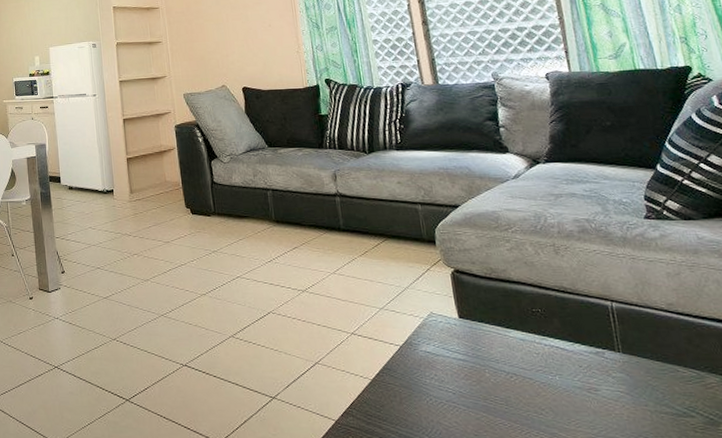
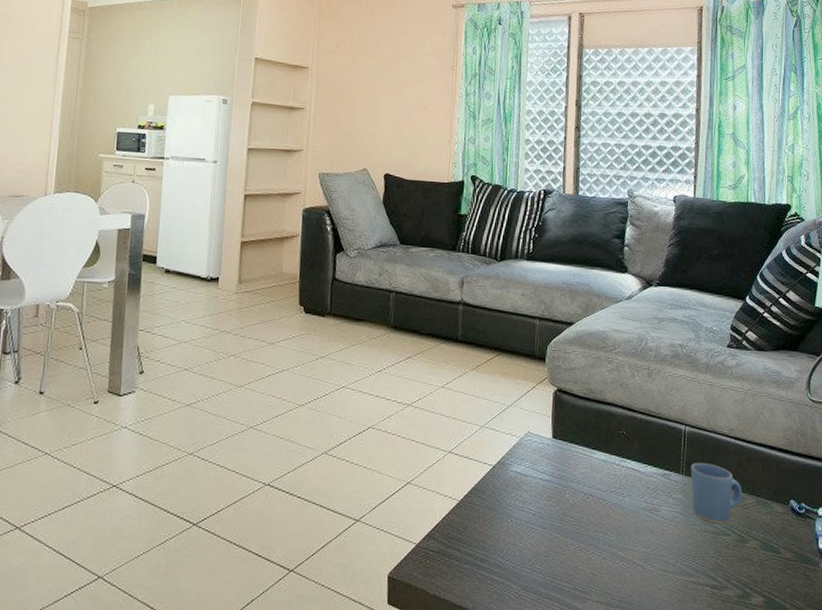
mug: none [627,340,702,405] -> present [690,463,743,524]

